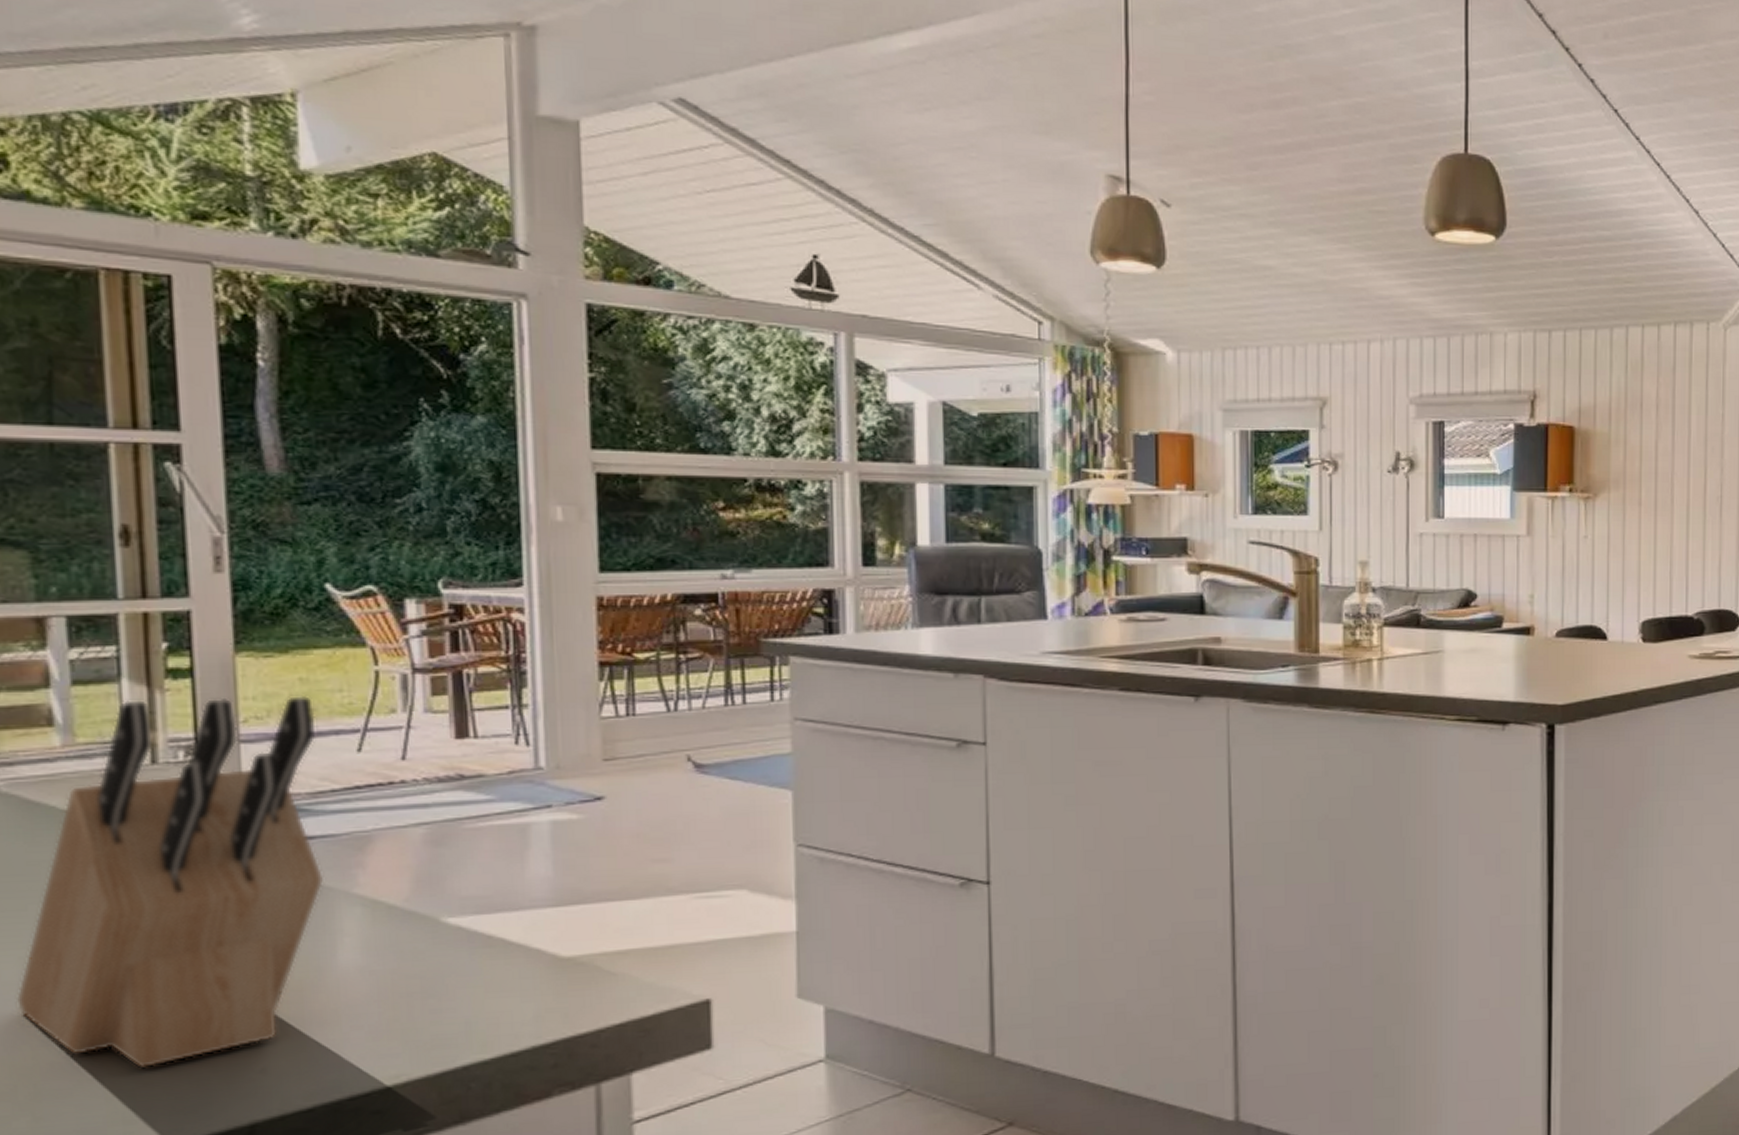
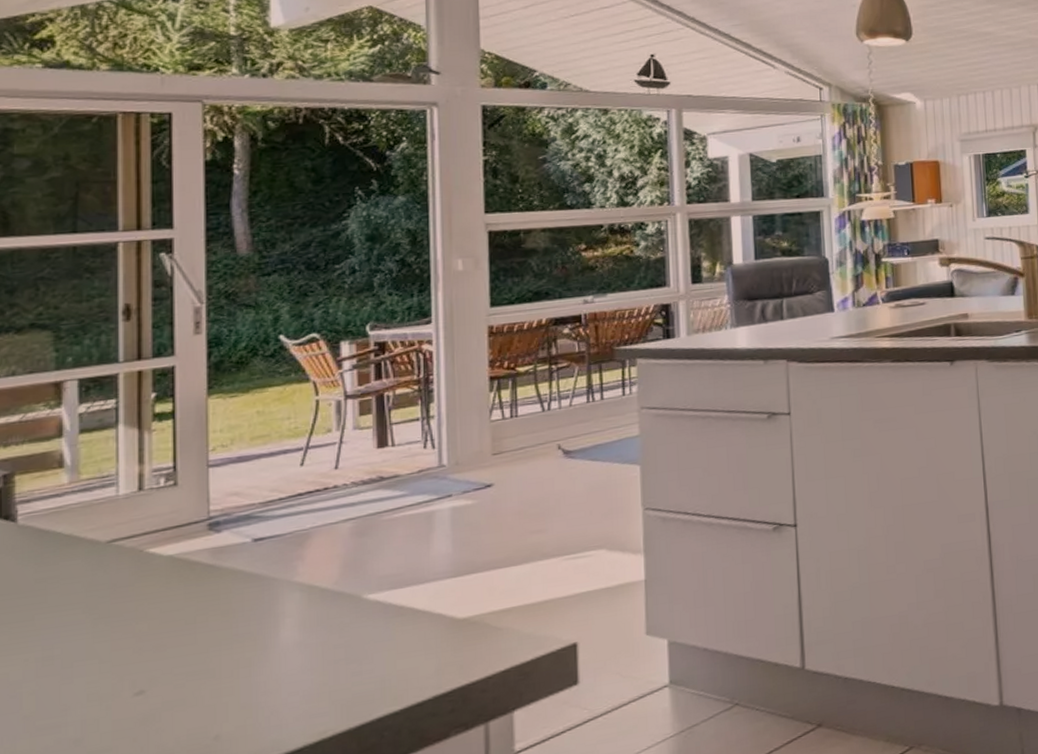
knife block: present [16,696,325,1069] -> none [21,425,271,746]

